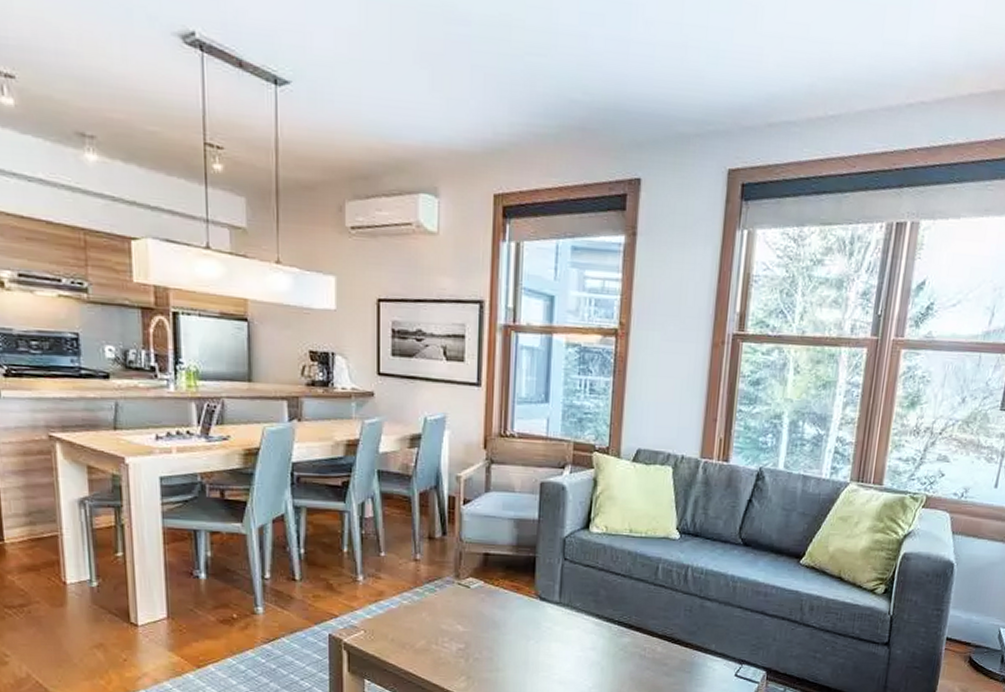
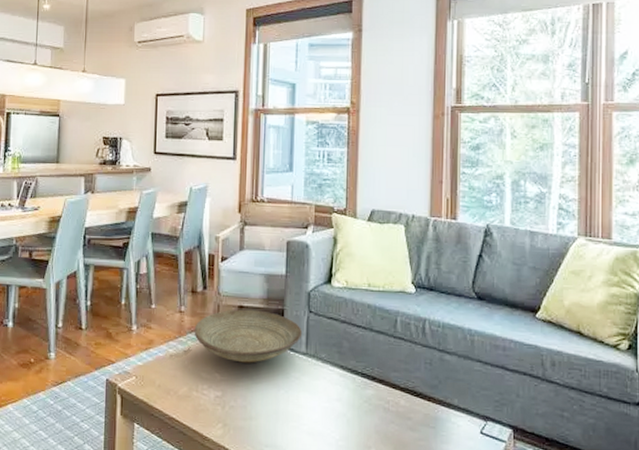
decorative bowl: none [432,557,556,615] -> present [194,309,303,364]

